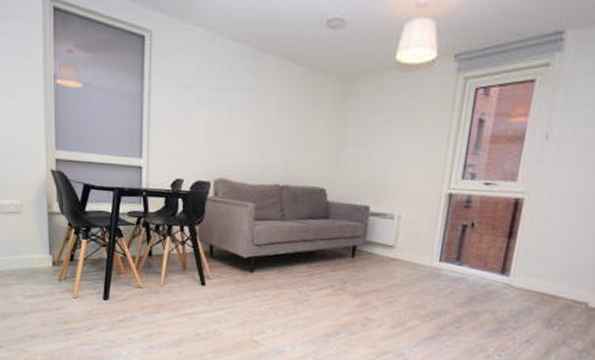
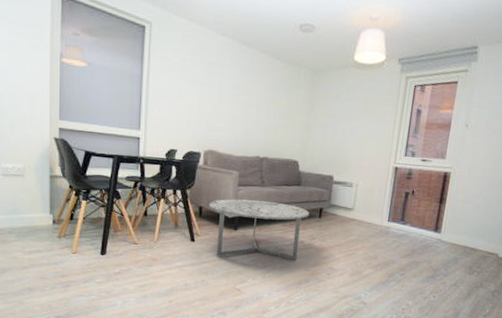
coffee table: none [220,235,341,308] -> present [208,199,310,260]

